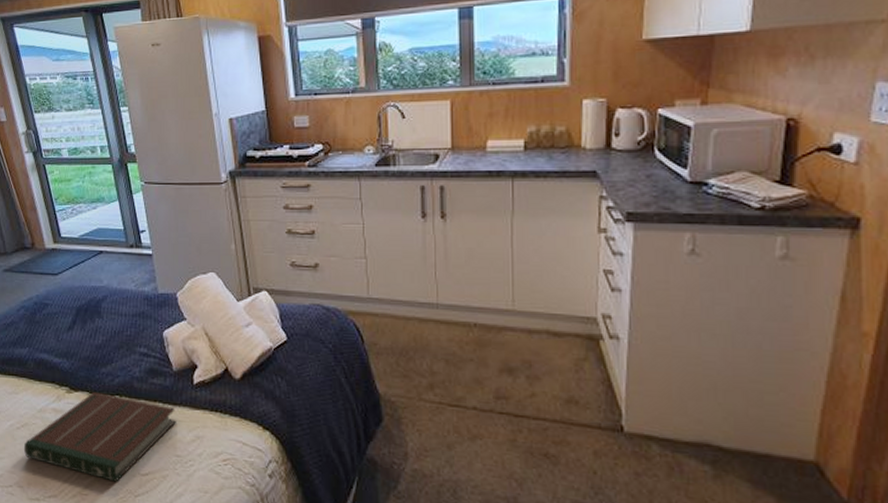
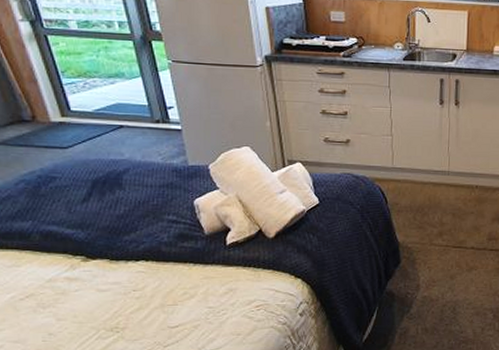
book: present [23,391,177,482] -> none [29,258,210,337]

